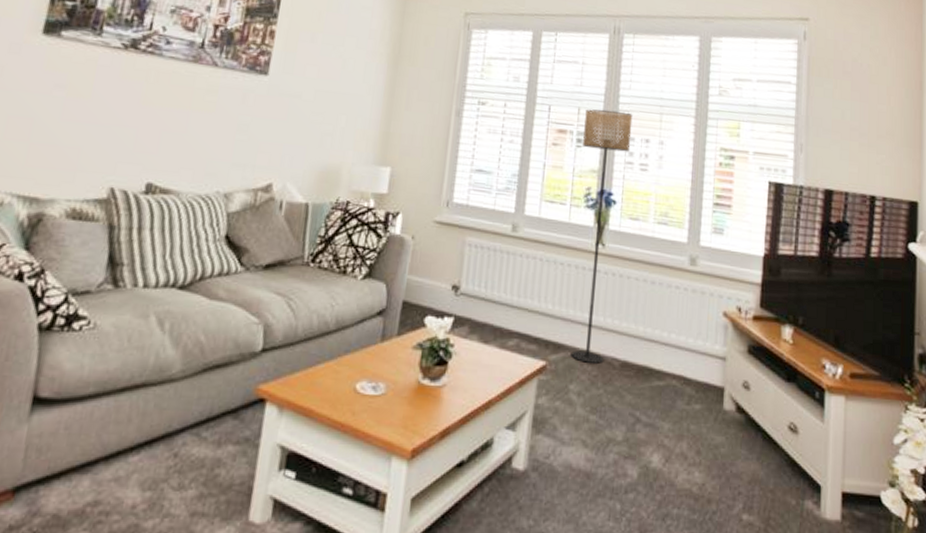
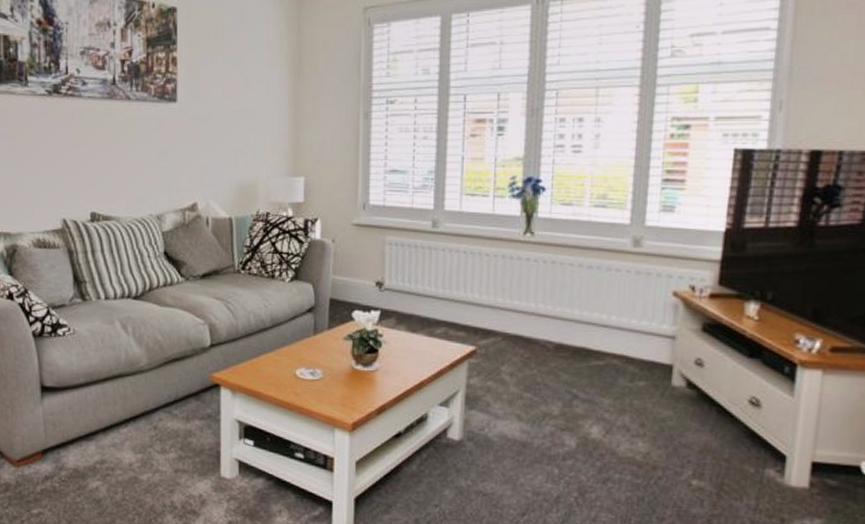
floor lamp: present [571,109,633,364] -> none [501,91,563,347]

